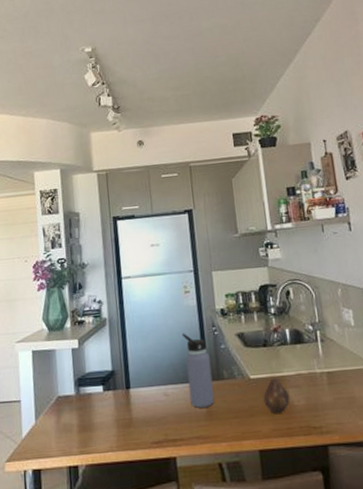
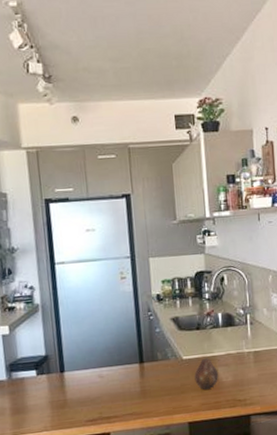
water bottle: present [181,333,215,408] -> none [117,318,148,388]

